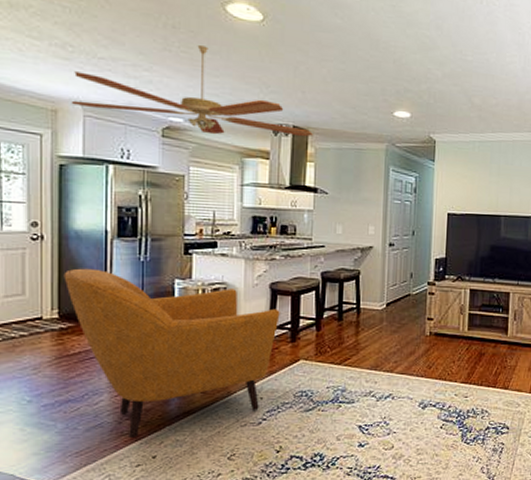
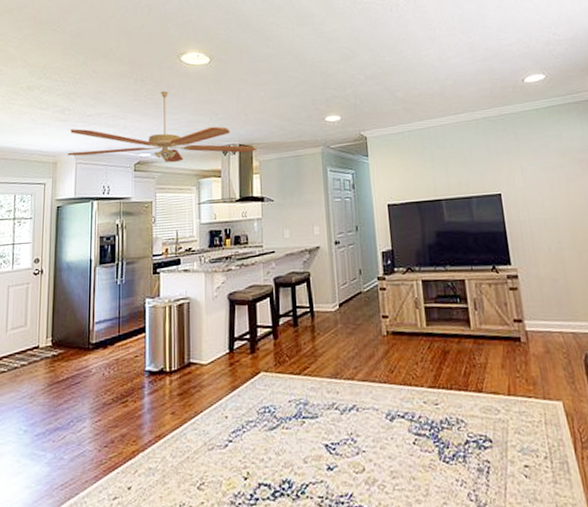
armchair: present [63,268,280,438] -> none [57,295,239,467]

